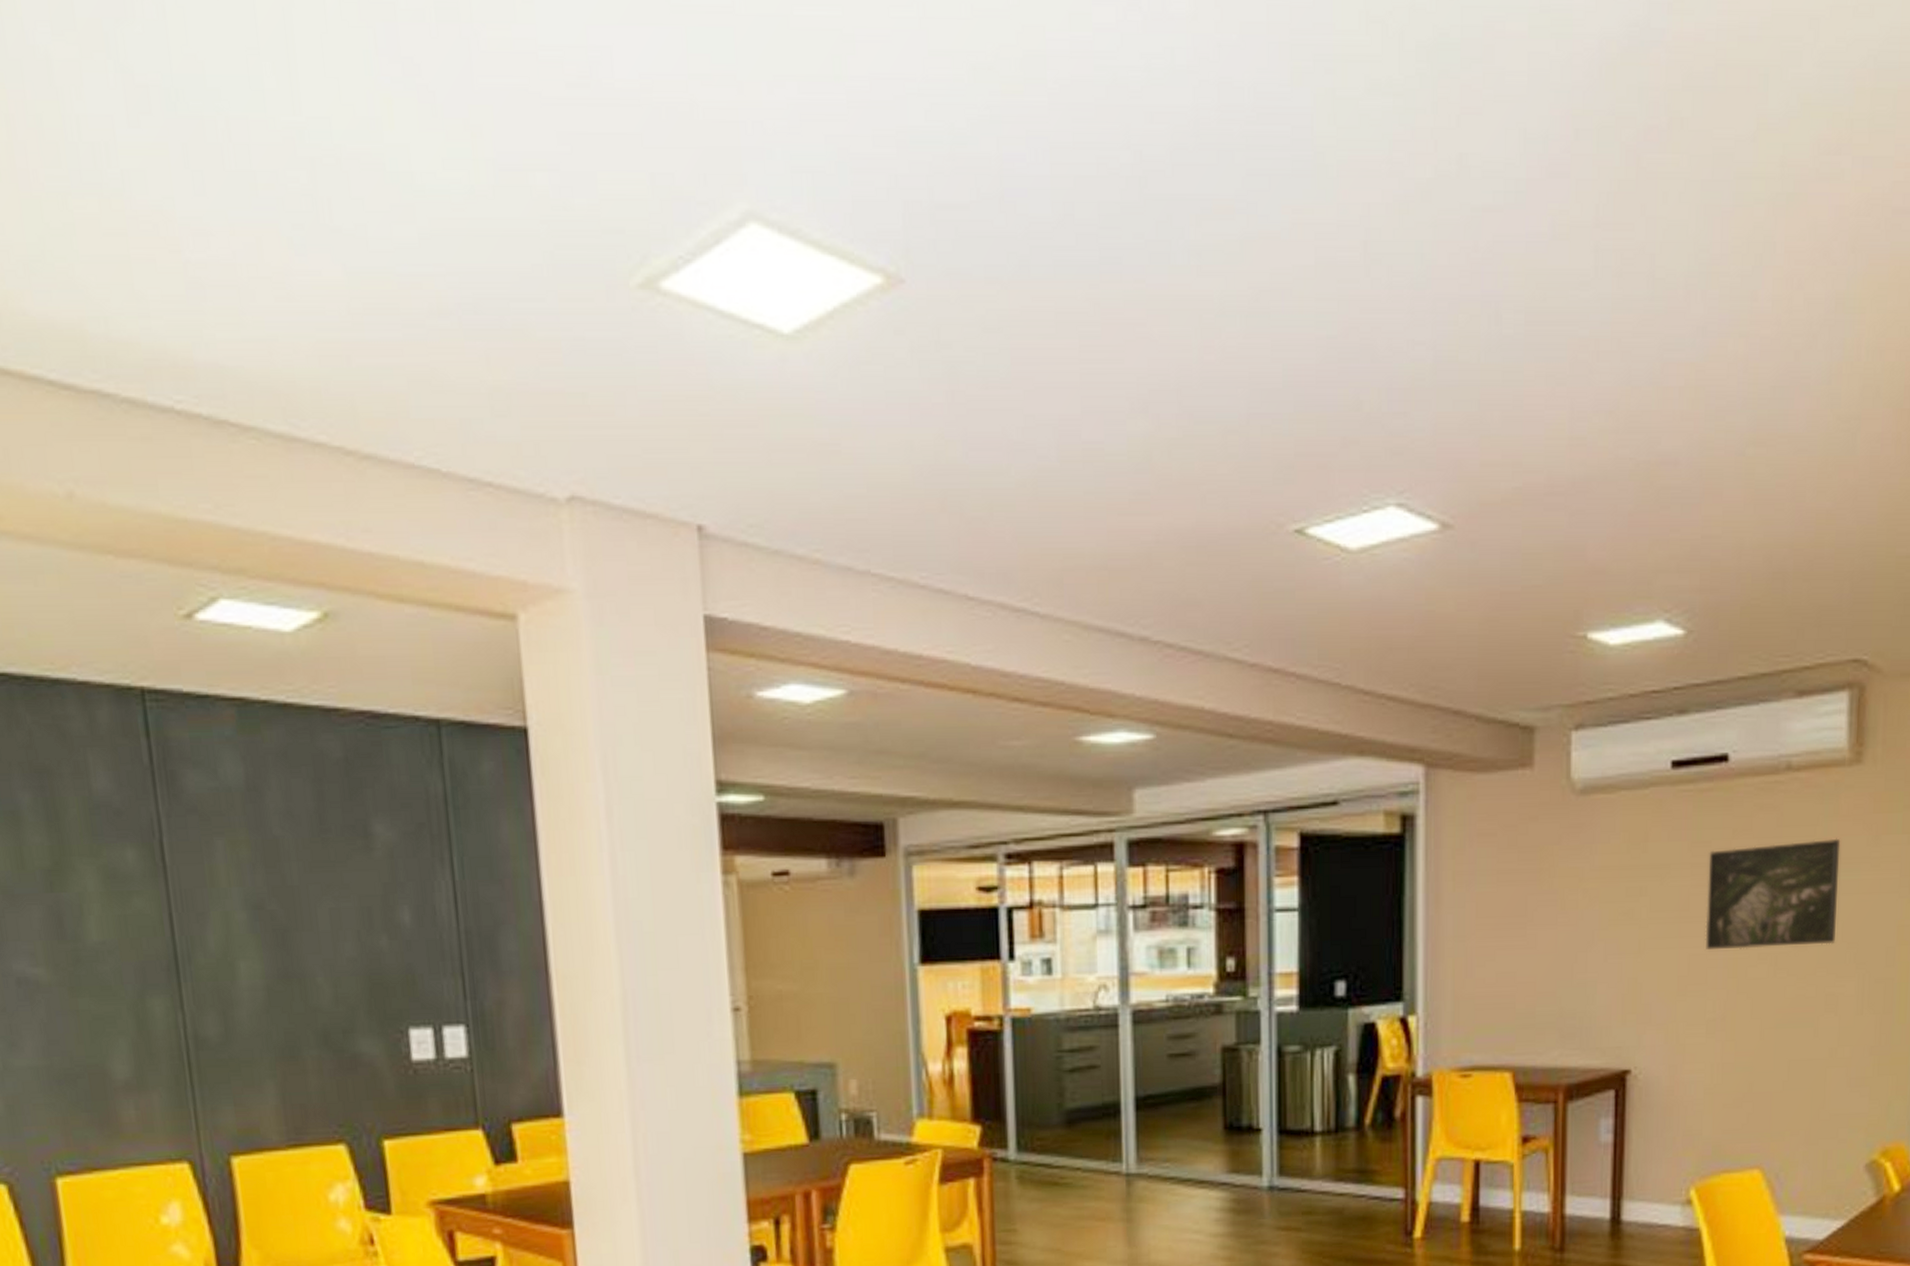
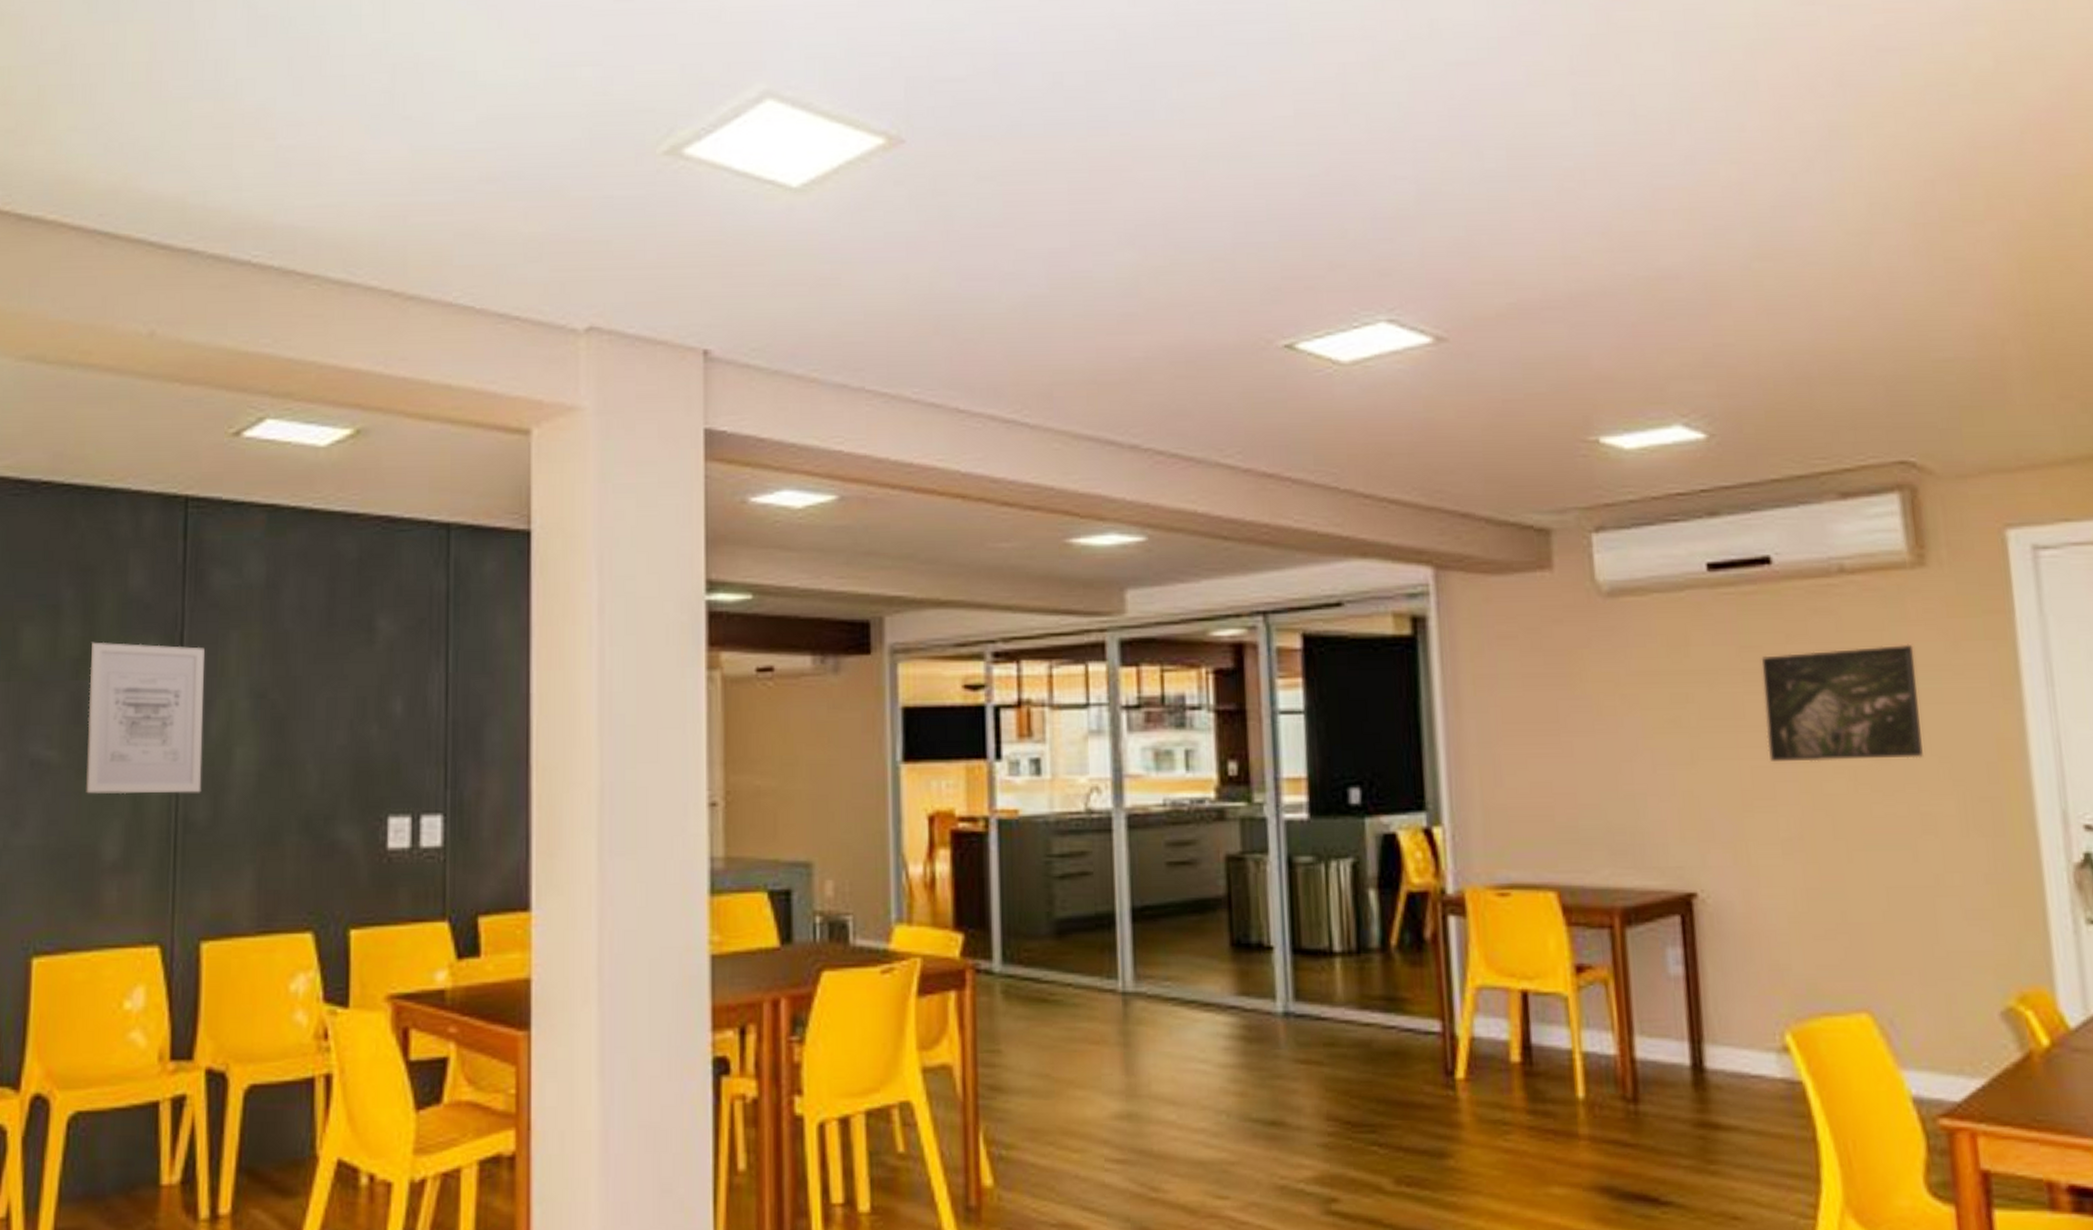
wall art: none [62,851,208,1012] -> present [86,641,205,794]

